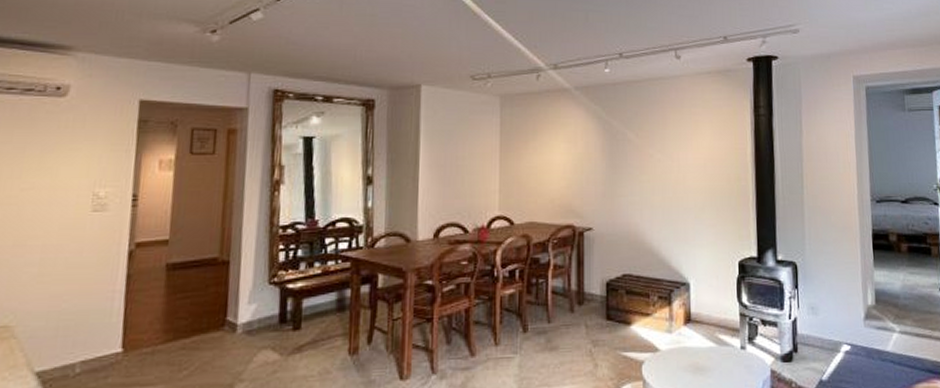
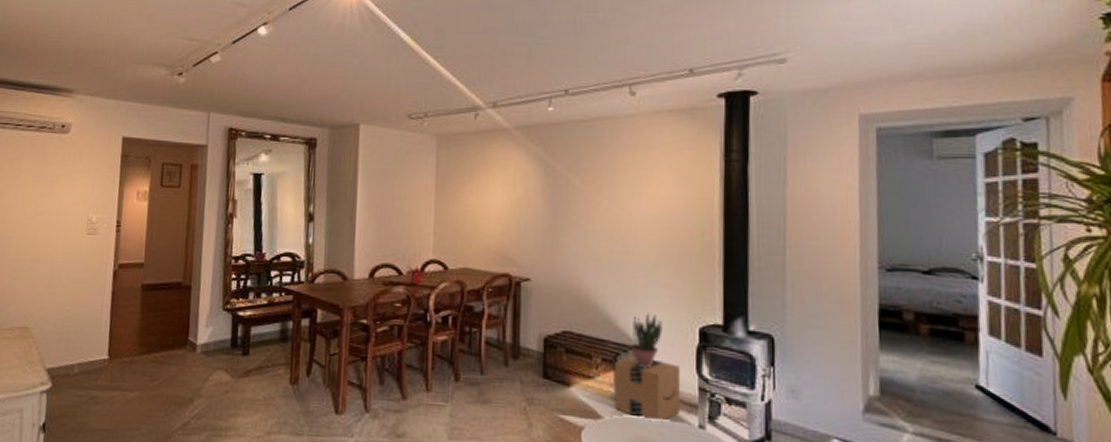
cardboard box: none [669,291,725,349] -> present [615,356,681,423]
potted plant: none [681,251,709,301] -> present [629,313,662,369]

